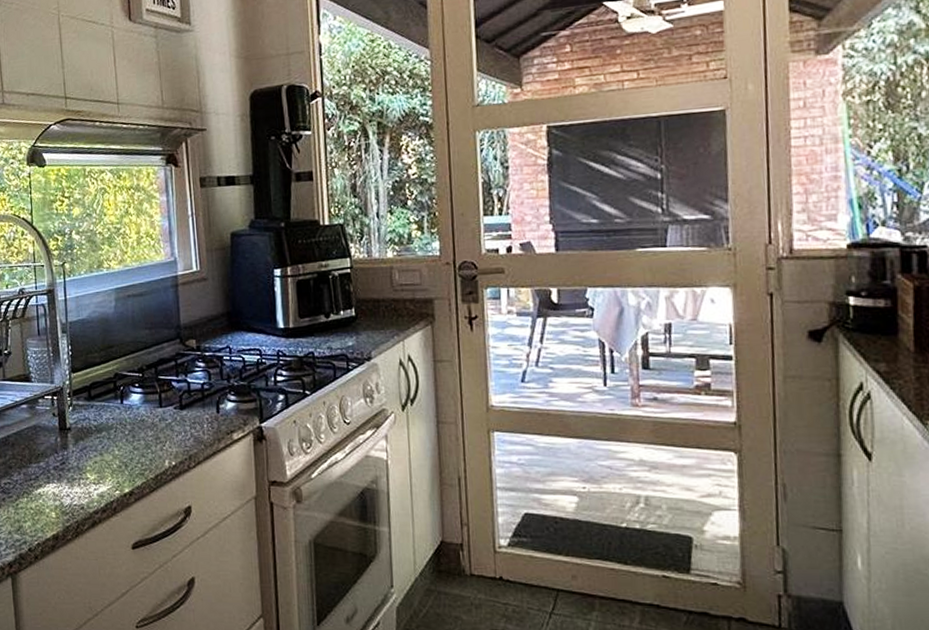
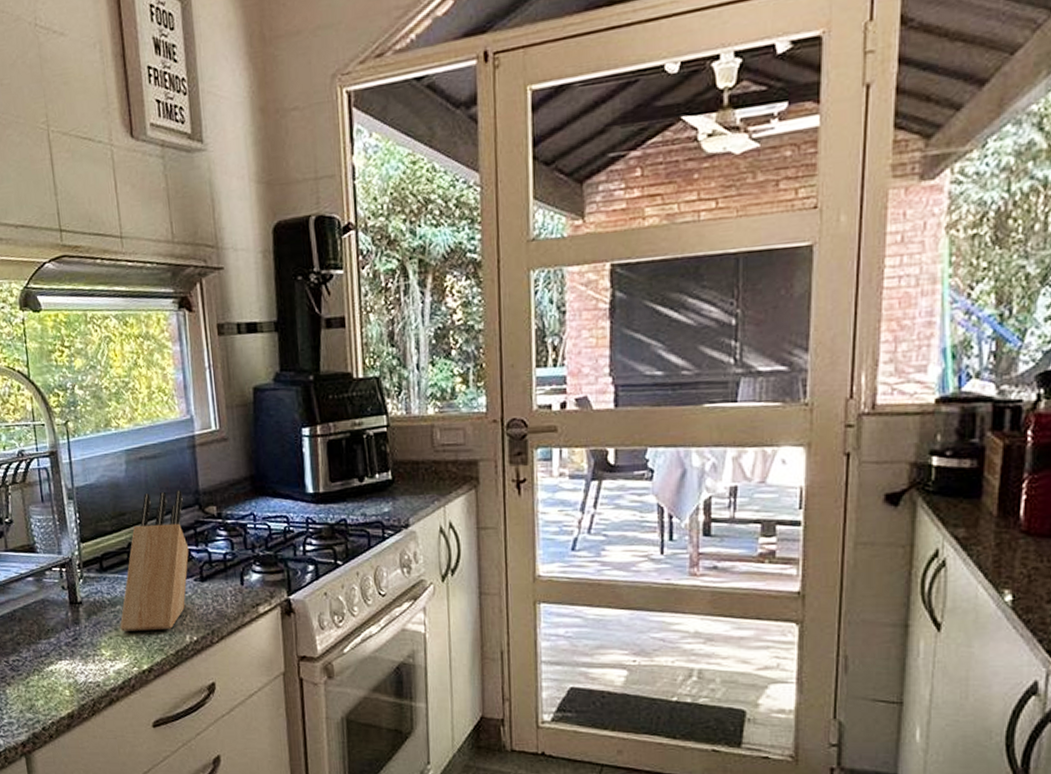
knife block: none [104,325,170,456] -> present [120,490,189,631]

